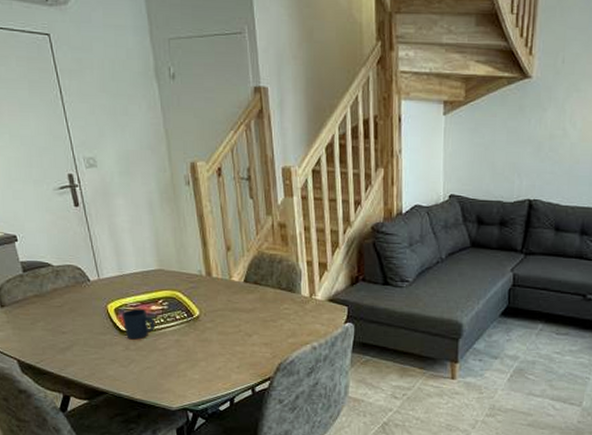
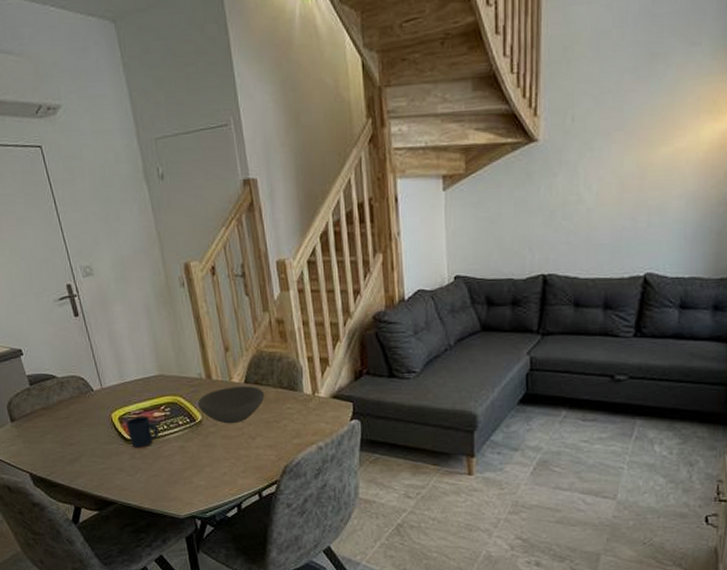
bowl: none [196,285,263,321] -> present [197,386,265,424]

